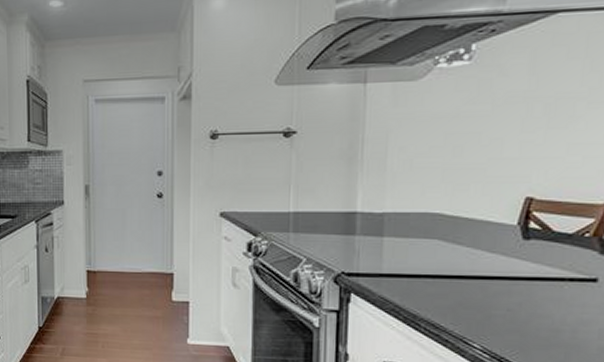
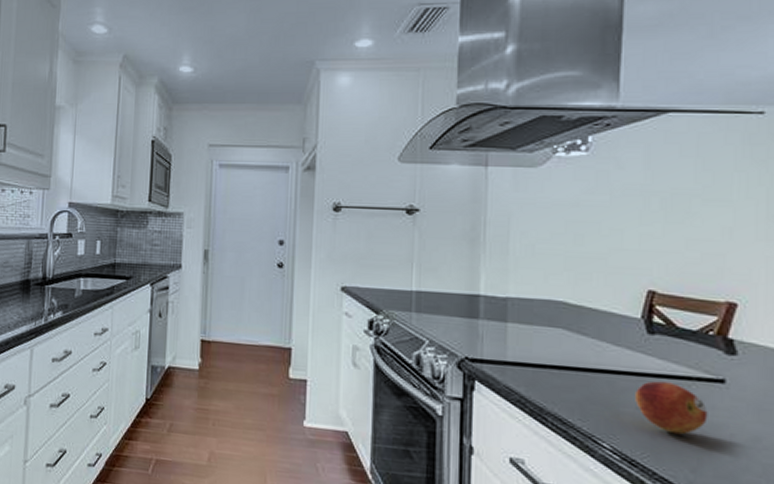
fruit: none [507,284,578,332] -> present [635,381,708,435]

